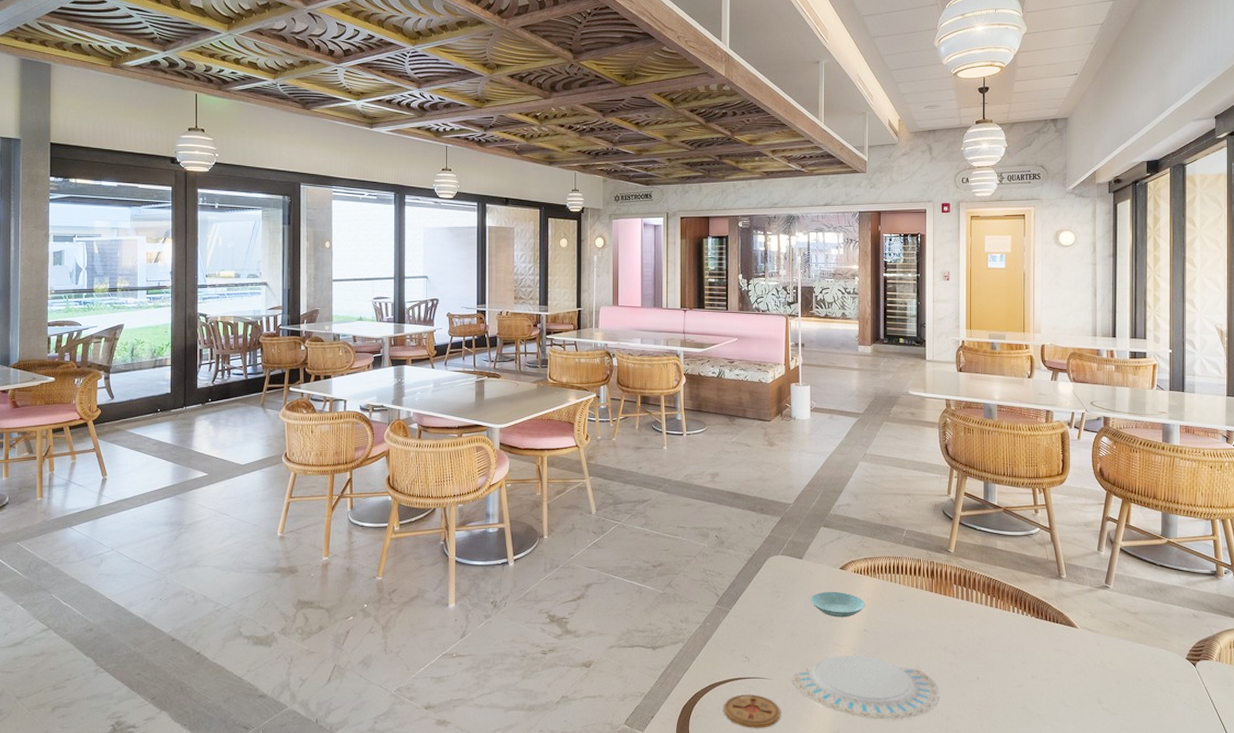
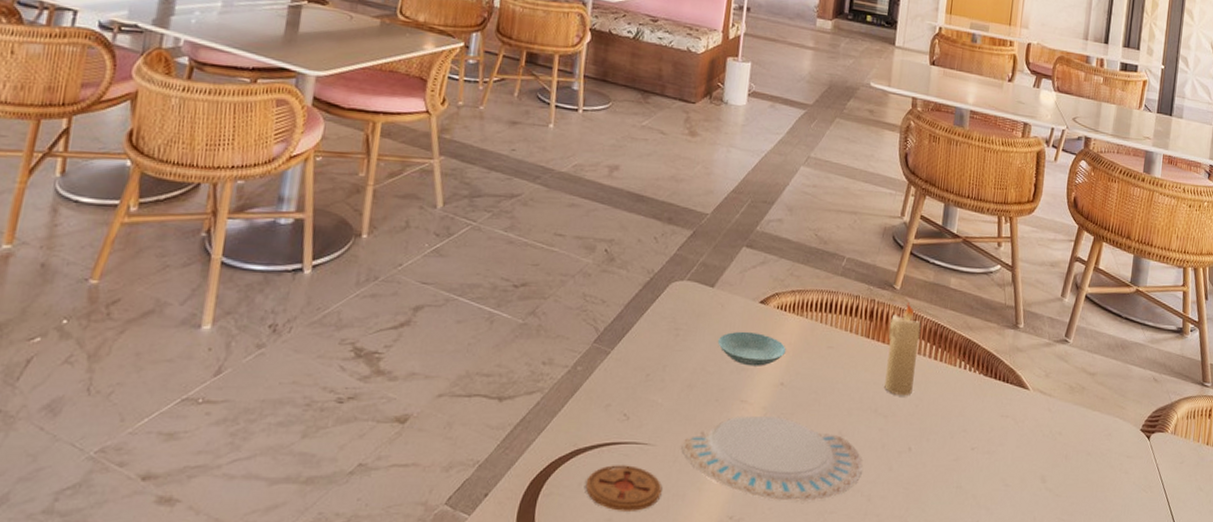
candle: none [949,562,975,637] -> present [884,303,921,396]

